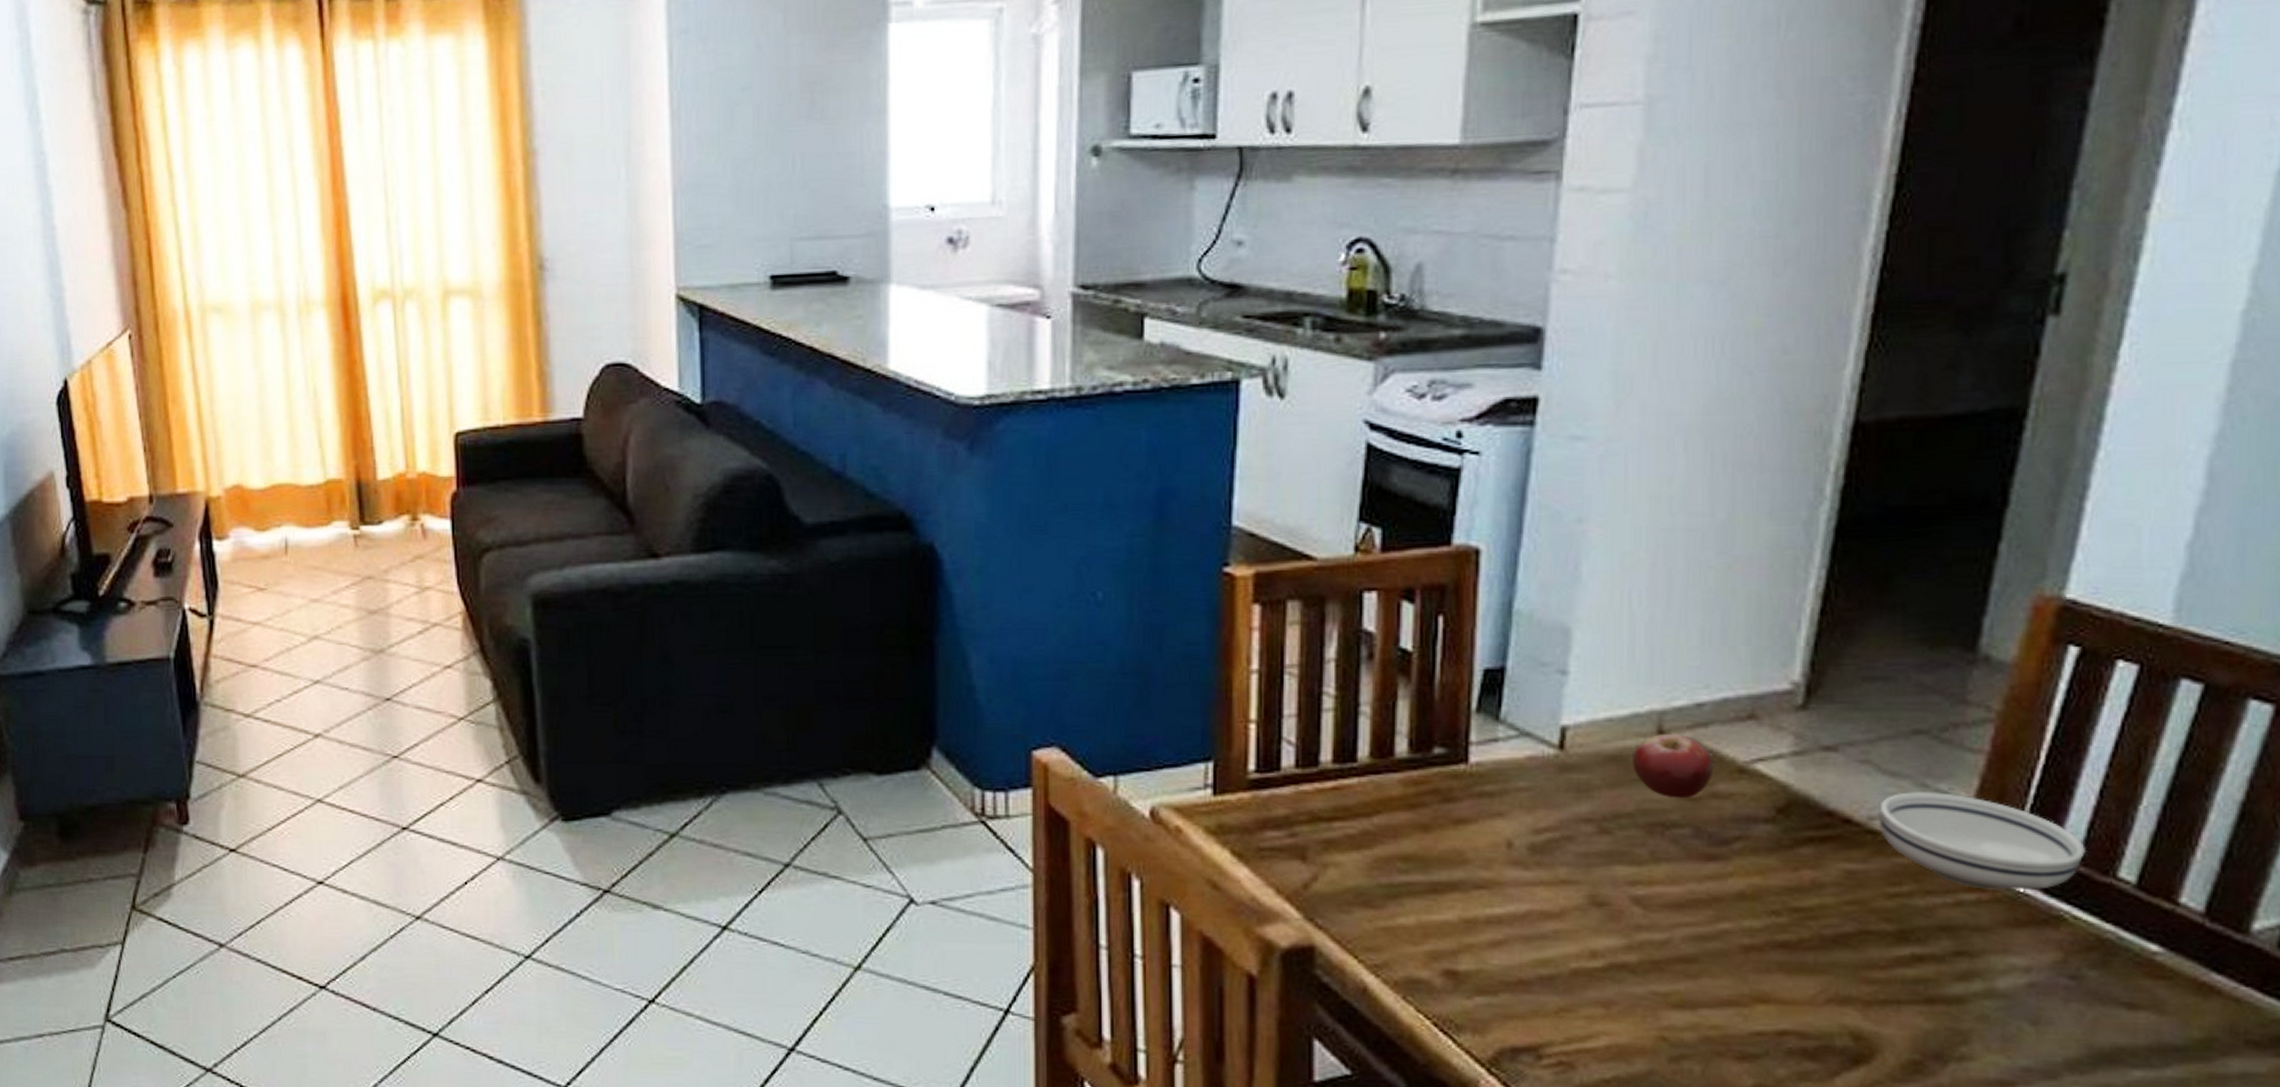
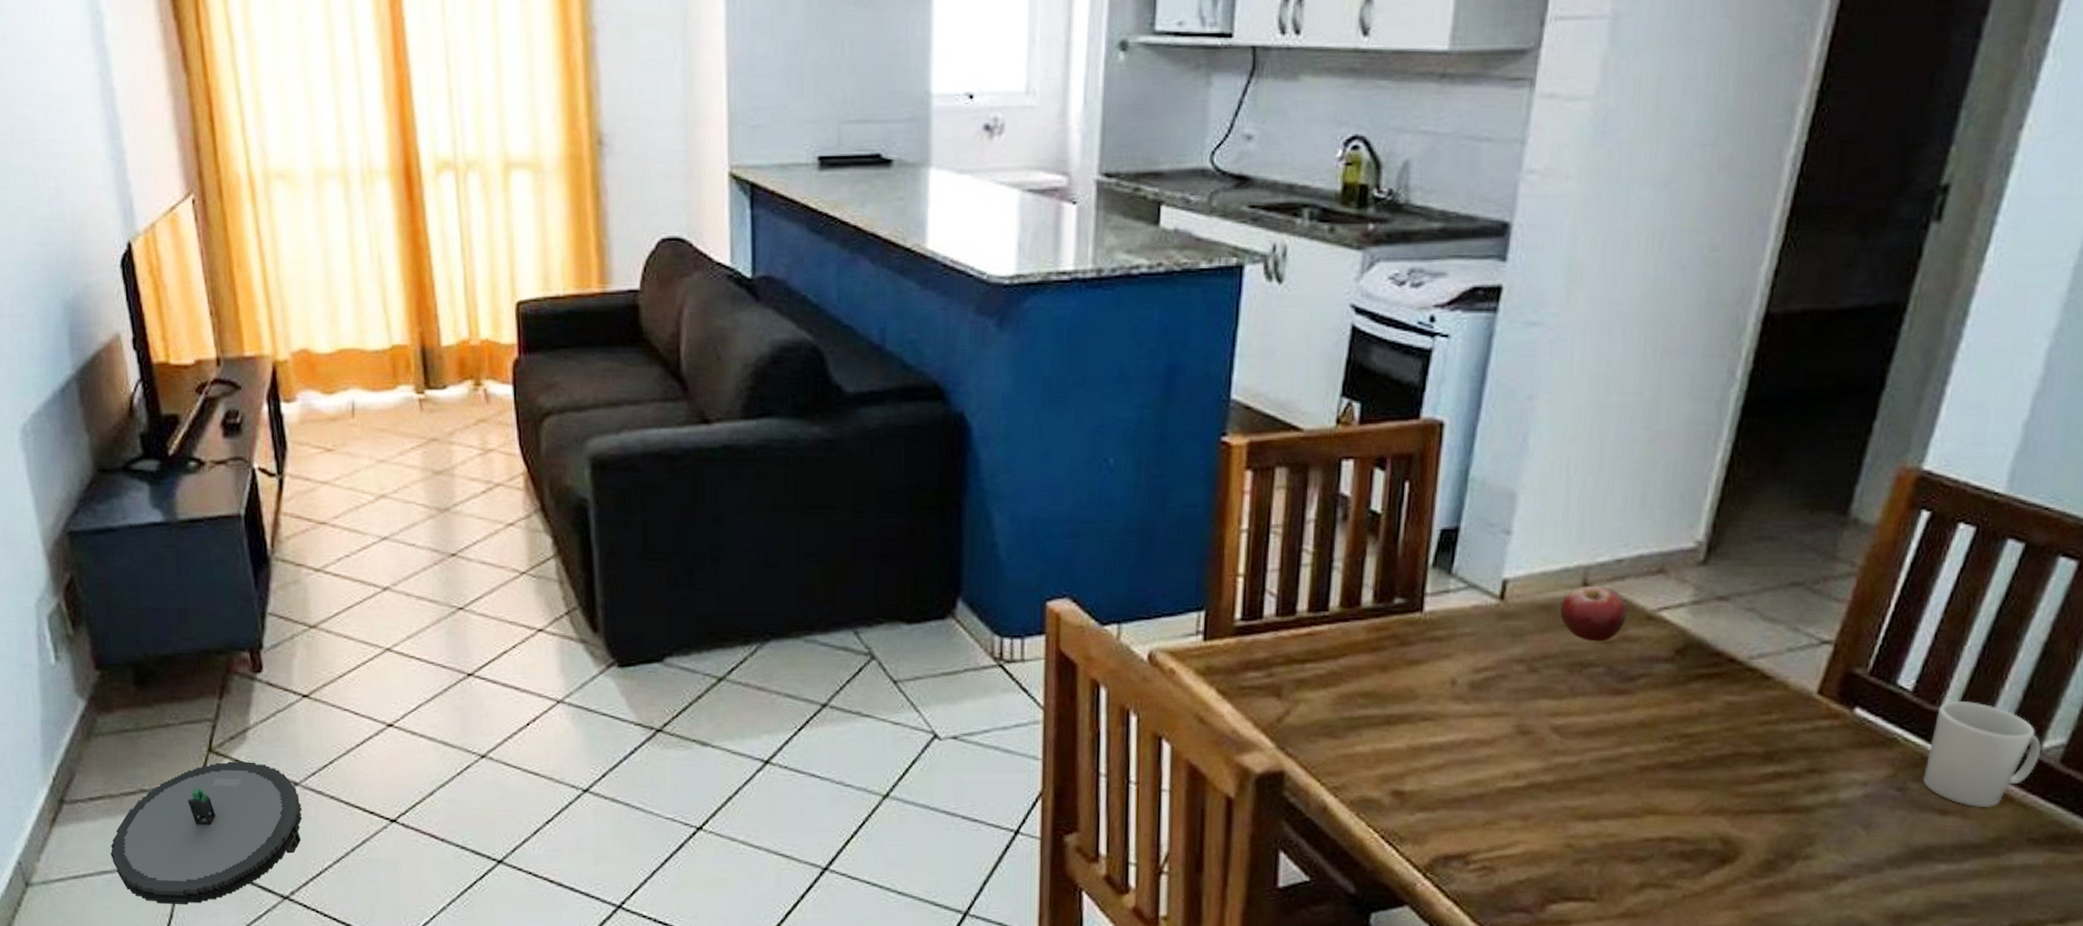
robot vacuum: none [29,920,228,1076] -> present [110,761,303,905]
bowl: present [1879,792,2085,891] -> none [1757,635,1920,718]
mug: none [2101,872,2252,1003] -> present [1923,701,2041,808]

